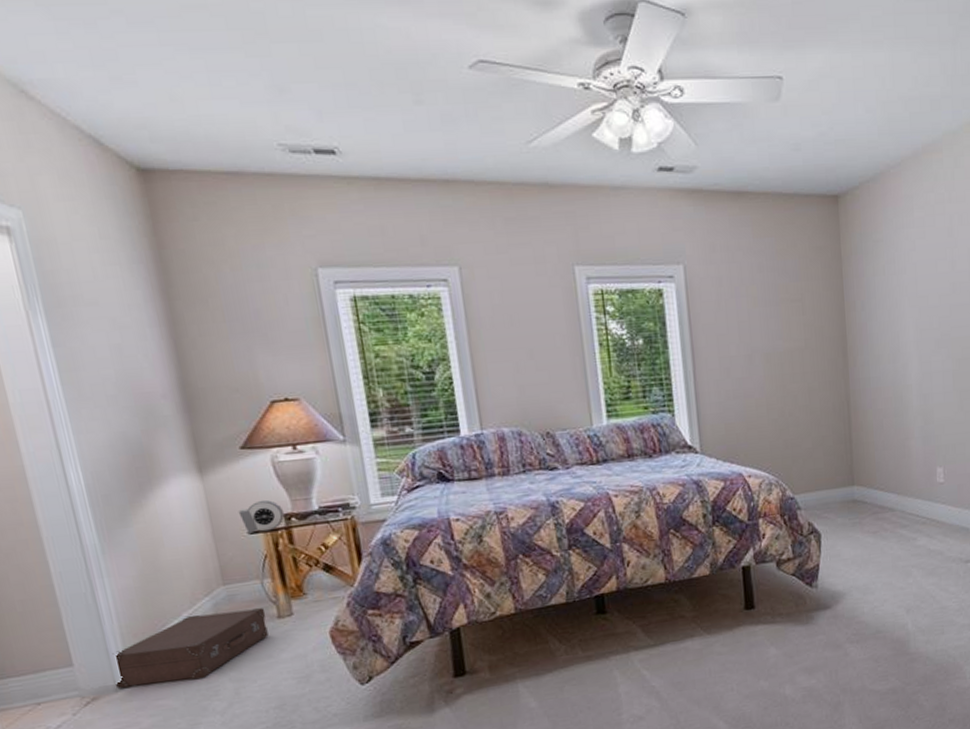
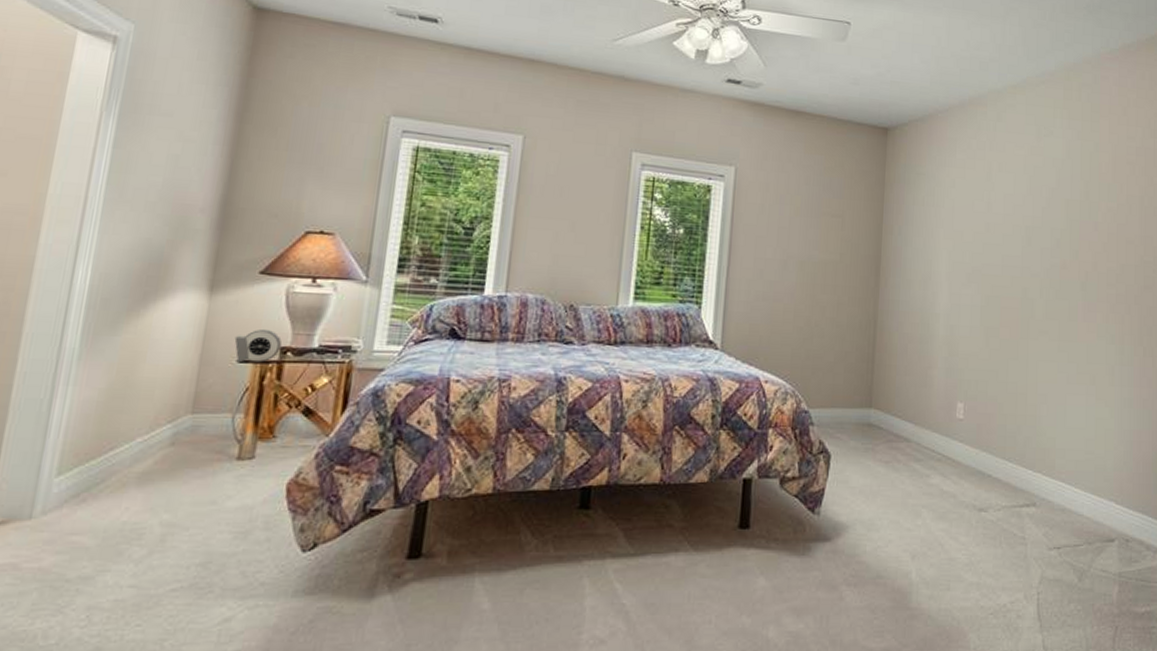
suitcase: present [112,608,269,688] -> none [33,441,225,517]

